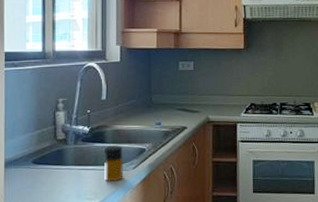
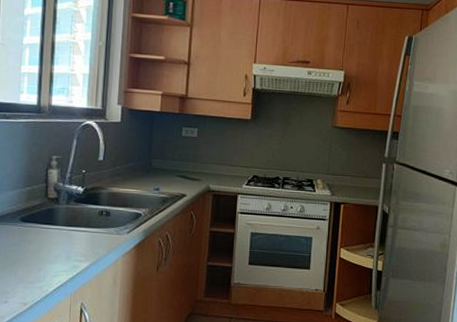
bottle: present [104,145,124,182] -> none [96,208,118,245]

